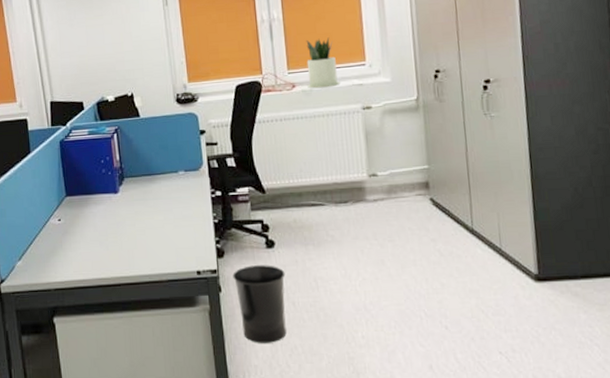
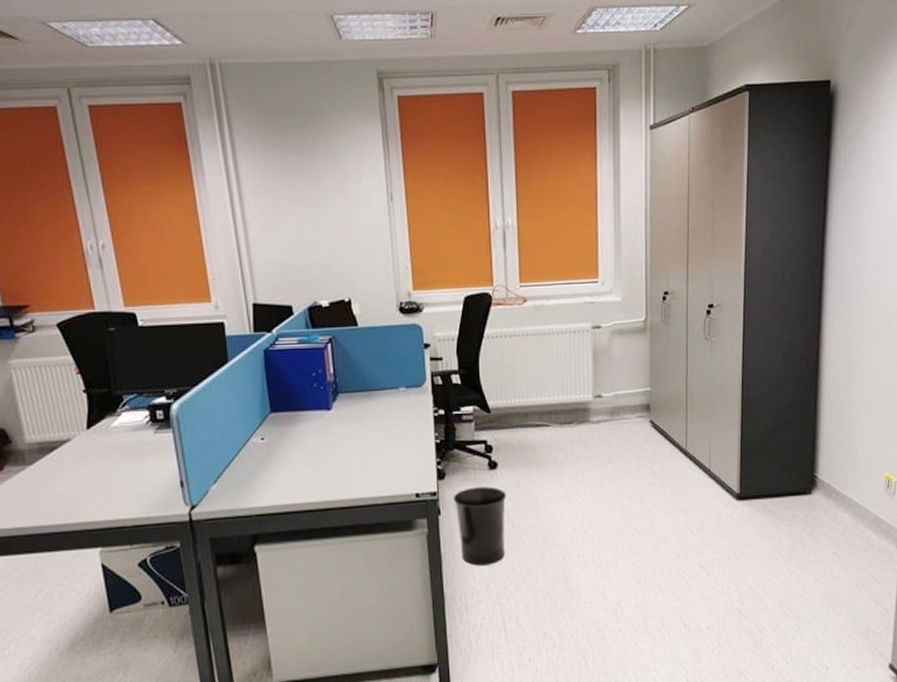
planter: present [306,37,340,89] -> none [538,250,572,304]

